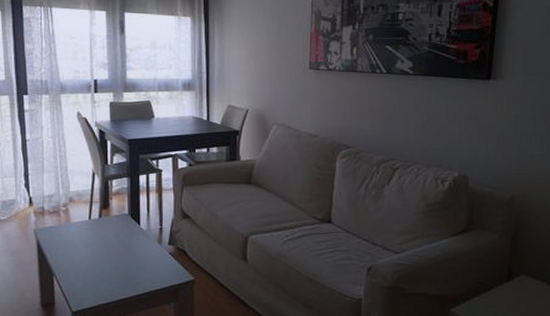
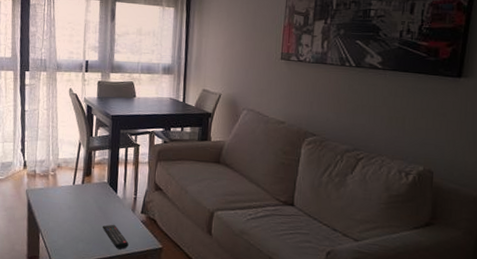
remote control: none [126,259,157,286] -> present [103,224,129,250]

